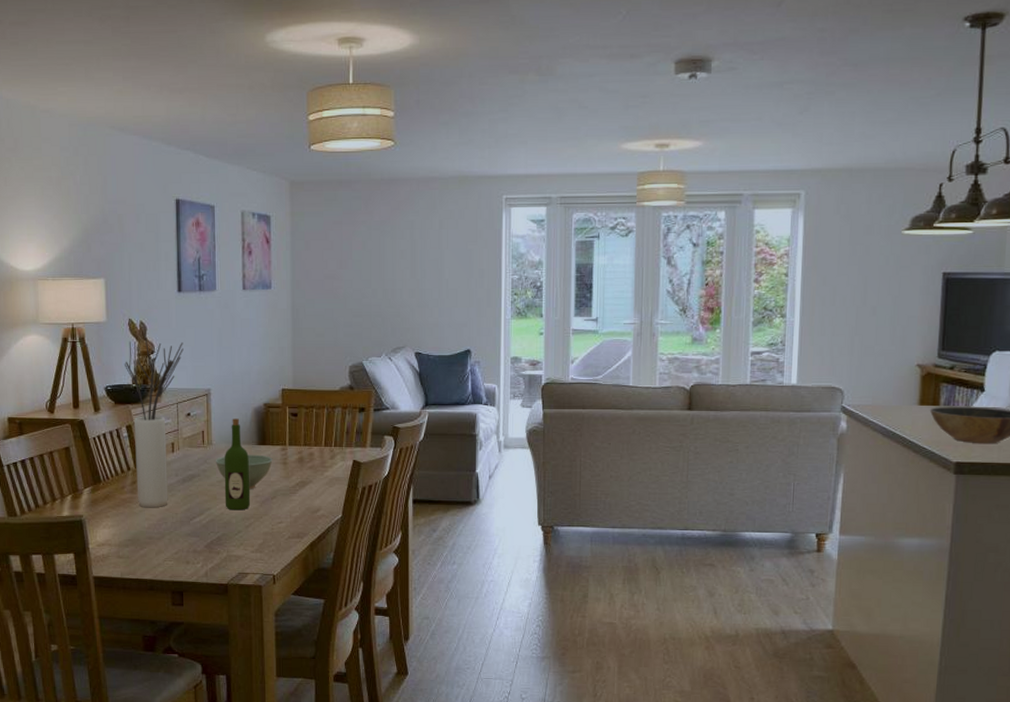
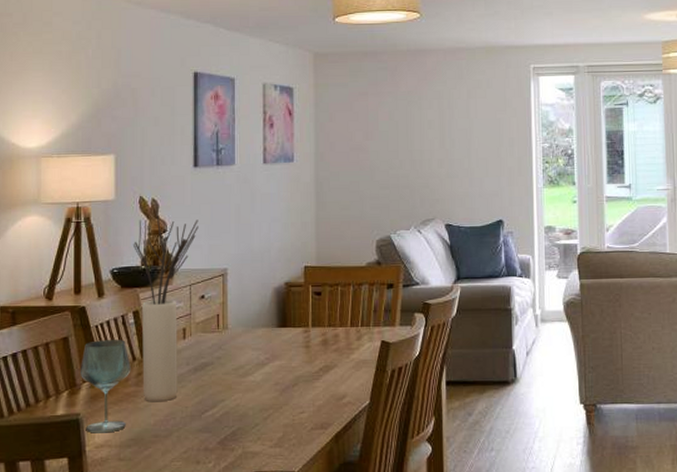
wine glass: none [81,451,126,533] -> present [79,340,131,433]
bowl: present [215,454,273,489] -> none [230,338,294,376]
wine bottle: present [224,418,251,510] -> none [240,299,270,401]

